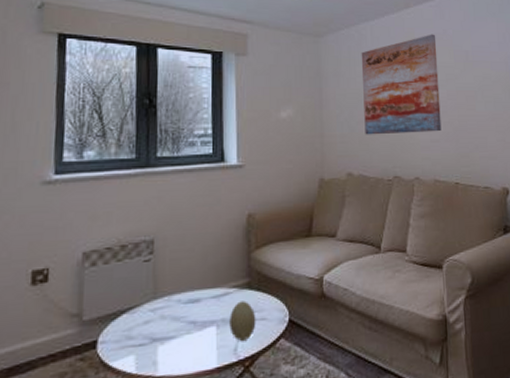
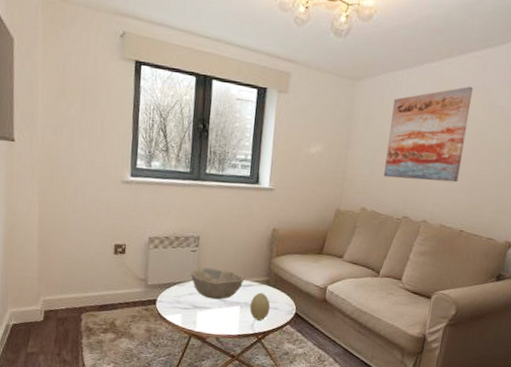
bowl: none [145,278,219,324] -> present [191,267,245,300]

